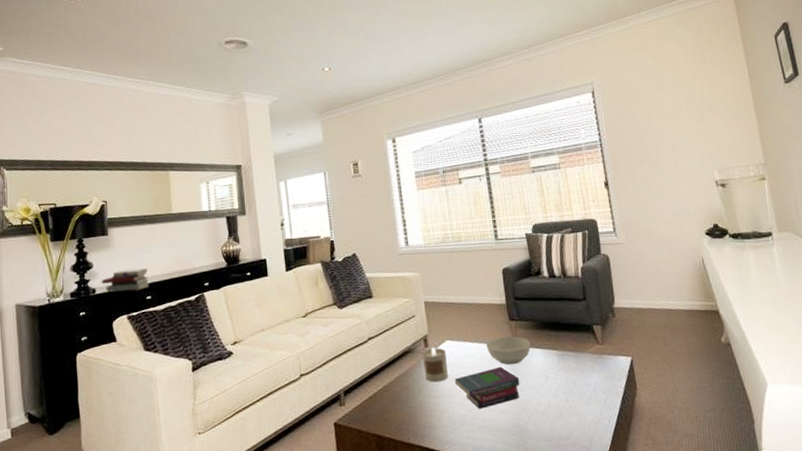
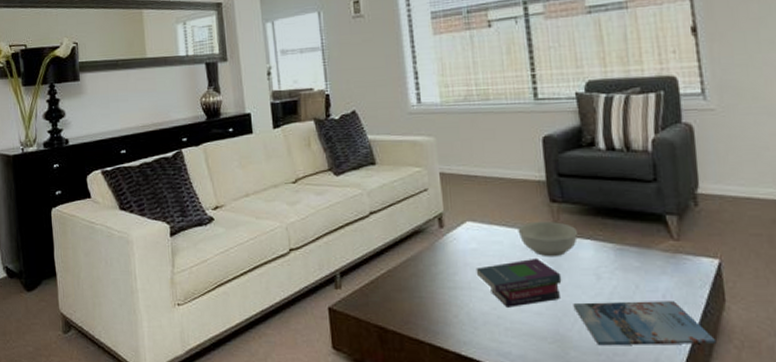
books: present [101,267,149,292] -> none [74,118,124,145]
candle: present [421,347,448,383] -> none [435,228,468,271]
magazine: none [529,392,633,433] -> present [573,301,717,346]

